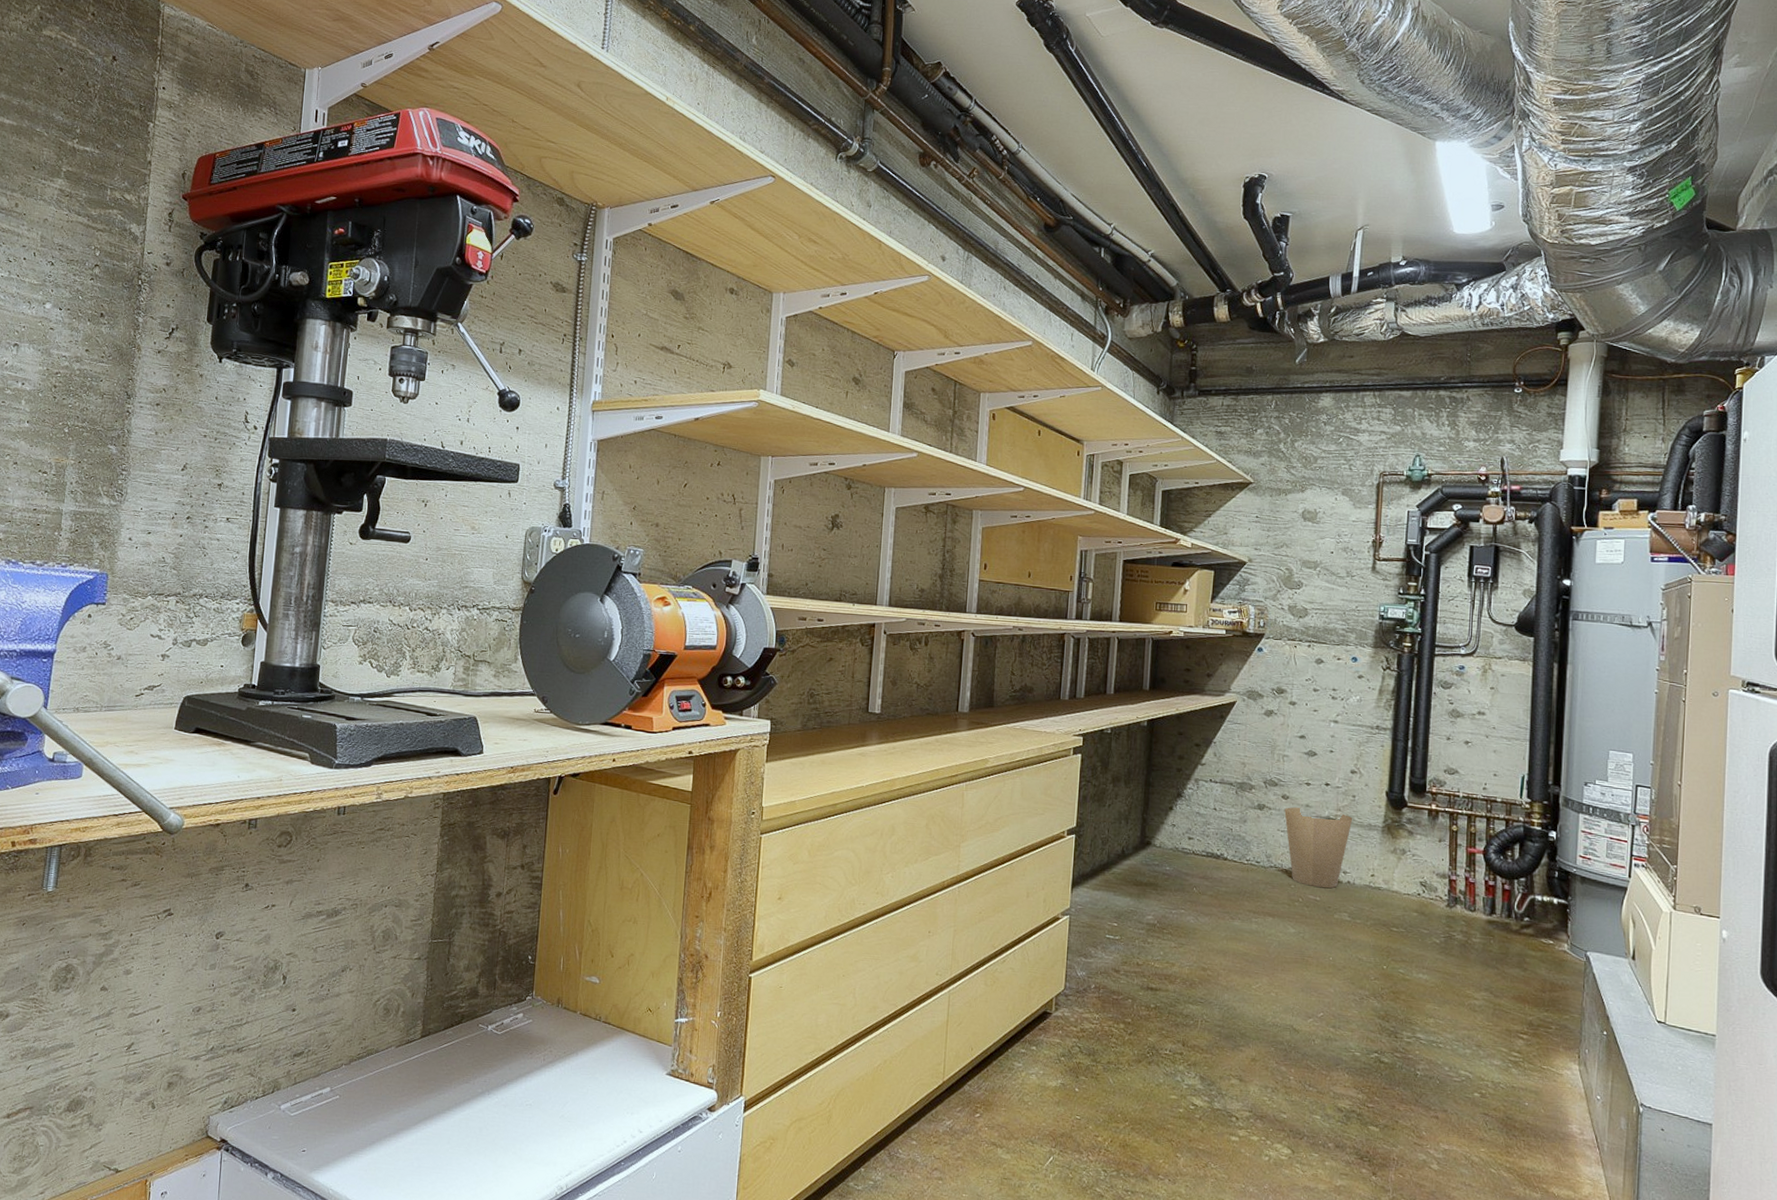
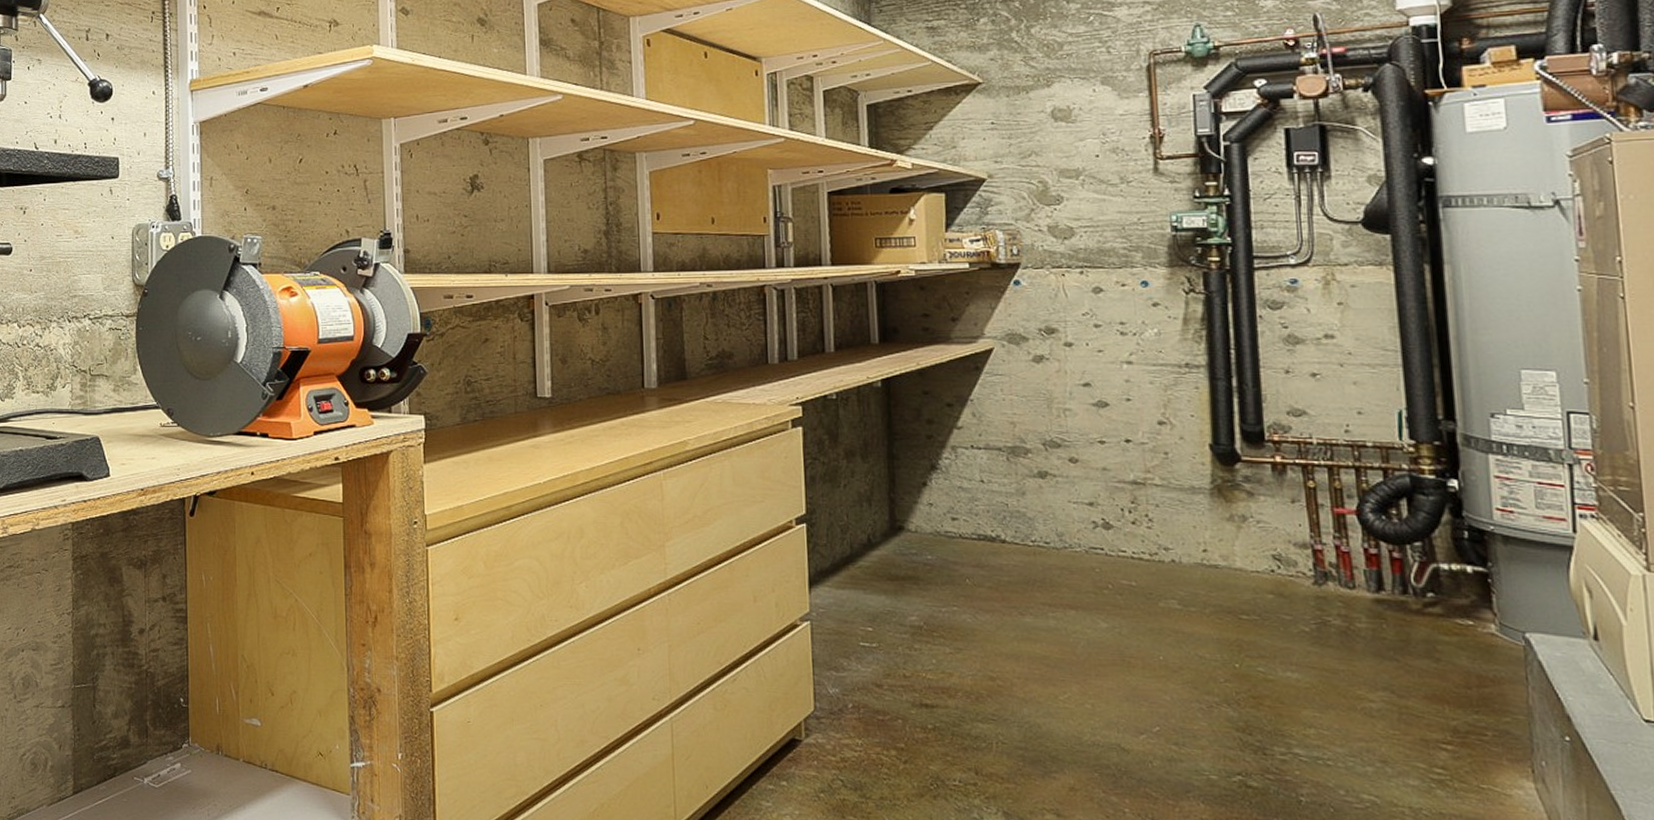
trash can: present [1284,807,1353,889] -> none [1074,471,1169,570]

